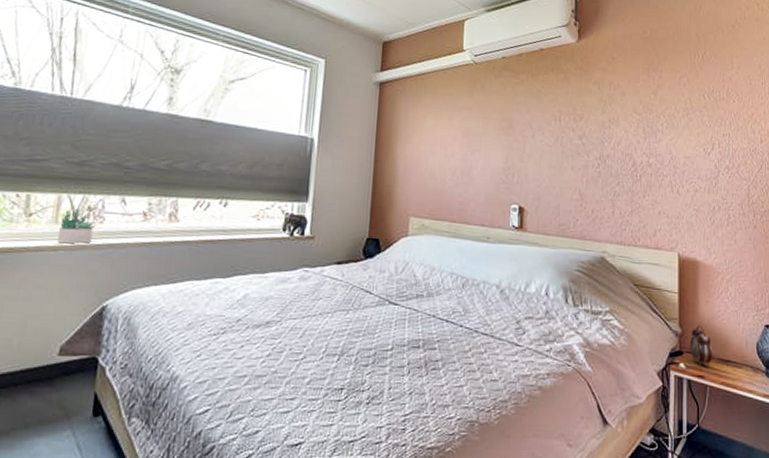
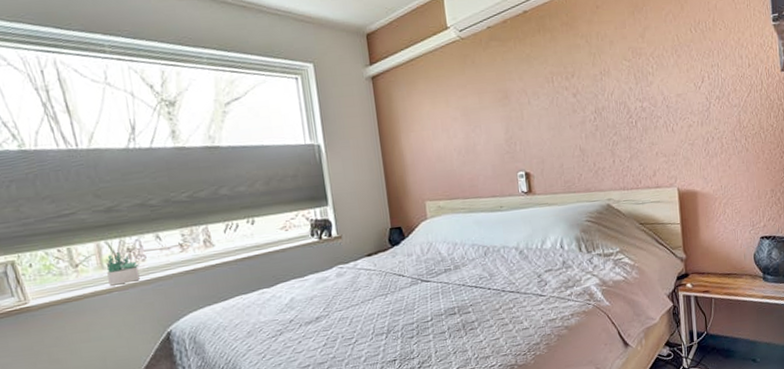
alarm clock: present [690,325,713,366] -> none [694,248,716,283]

